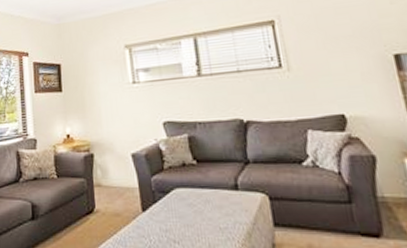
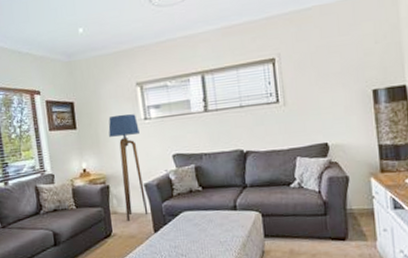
floor lamp: none [95,77,136,196] -> present [108,114,148,221]

